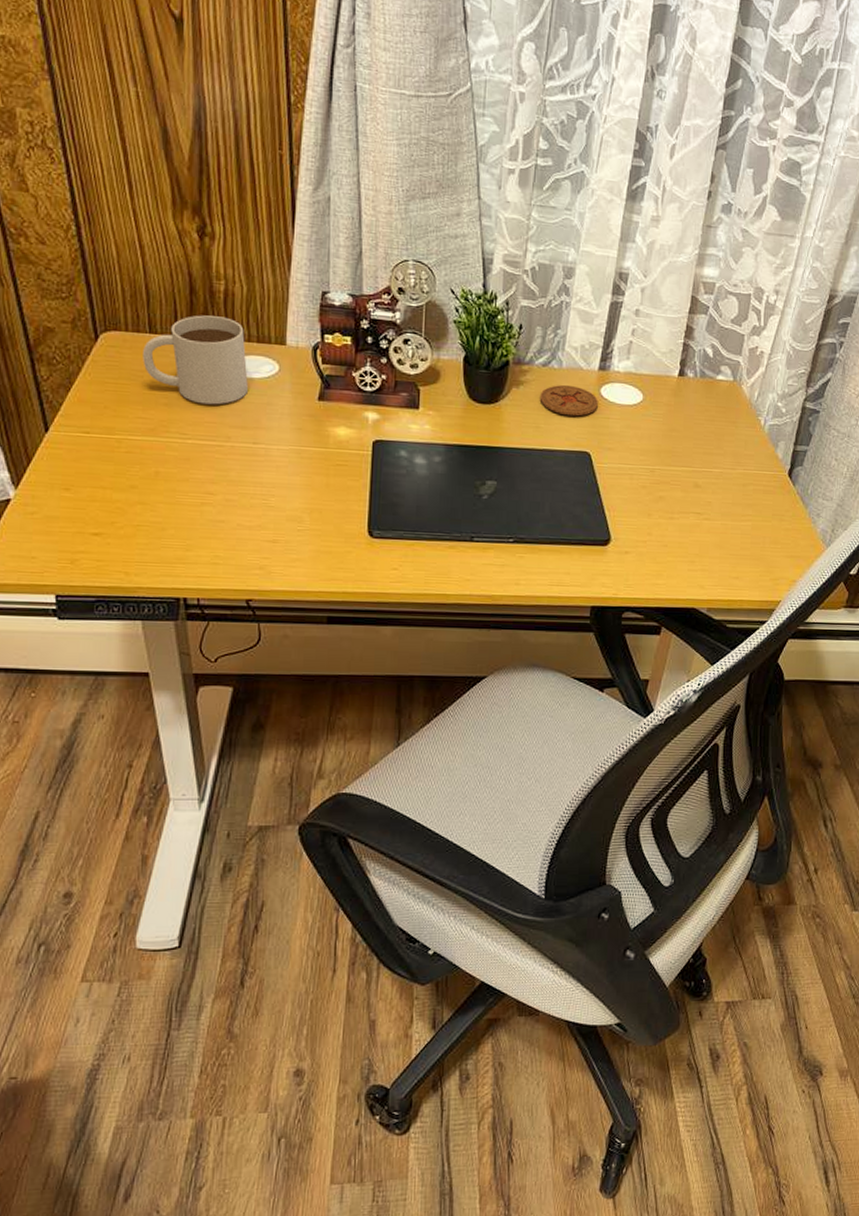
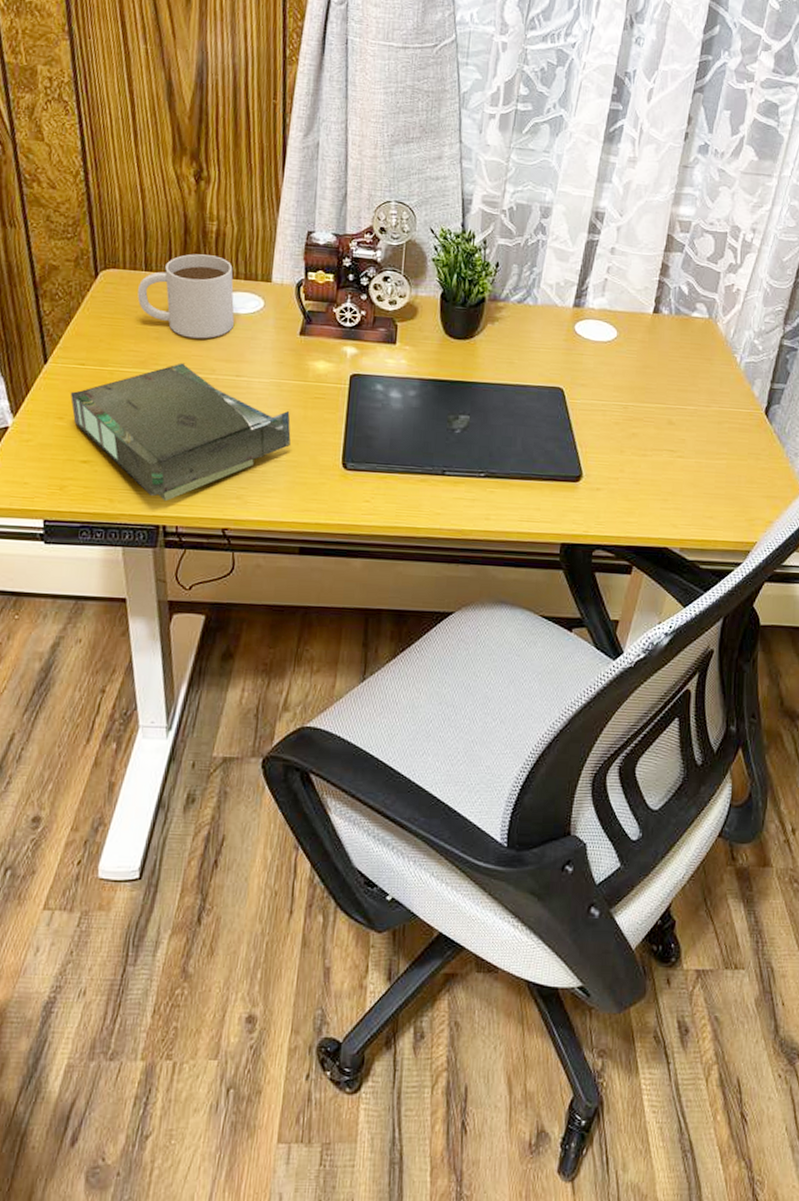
box: none [75,430,315,574] -> present [70,362,292,502]
coaster: present [539,384,598,417] -> none [514,321,572,353]

